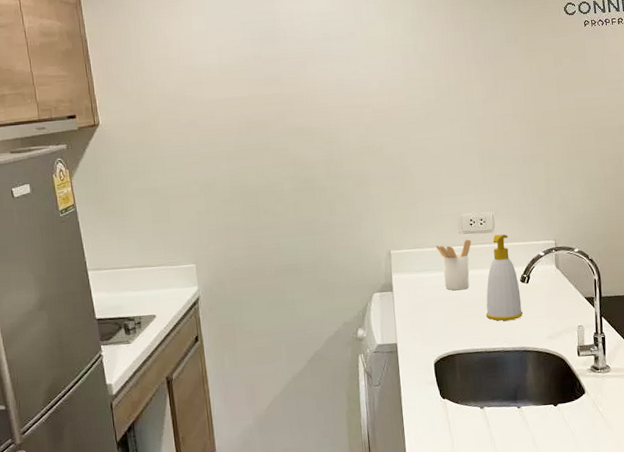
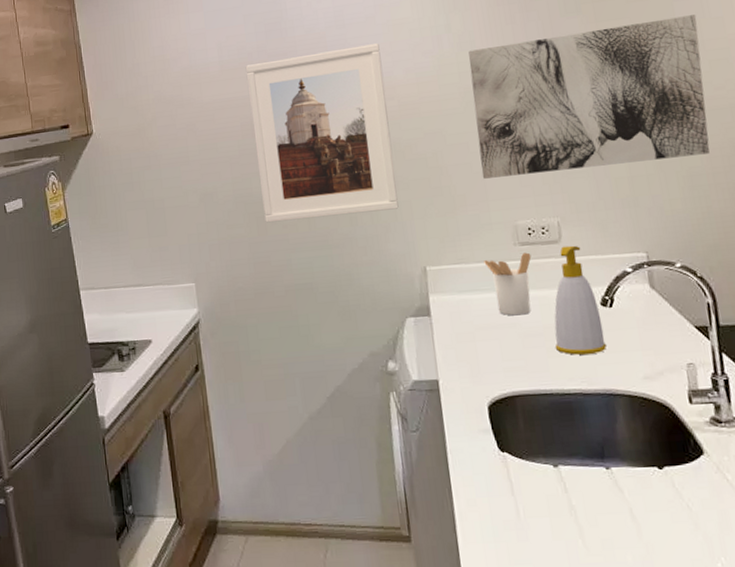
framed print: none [242,57,370,212] -> present [245,43,399,223]
wall art: none [430,51,604,178] -> present [468,14,710,179]

